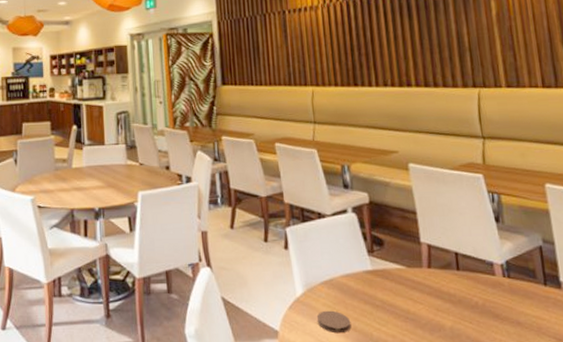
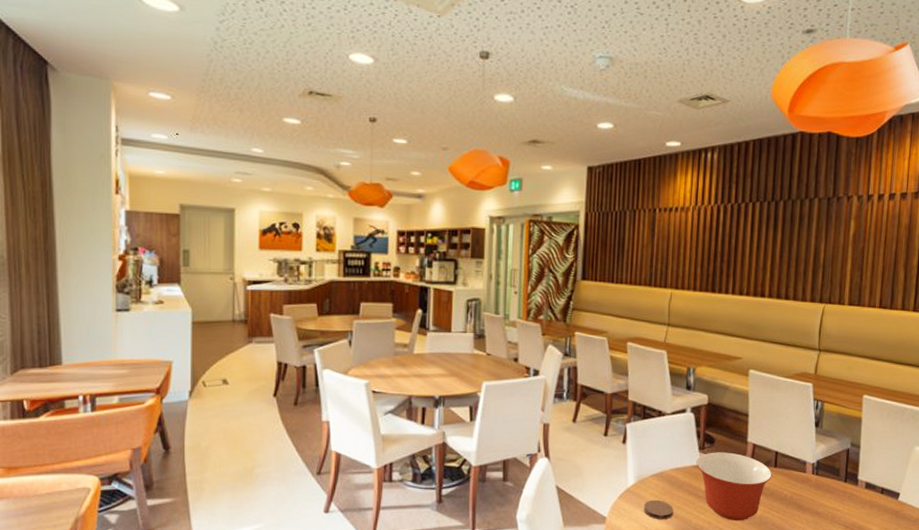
mixing bowl: none [367,255,456,334] -> present [696,452,772,521]

